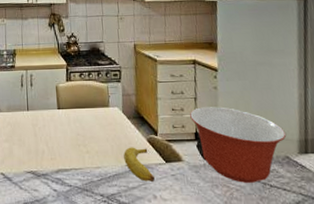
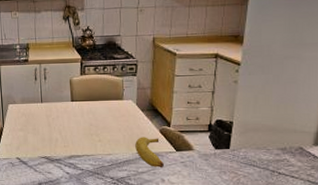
mixing bowl: present [190,107,287,183] -> none [206,100,304,170]

